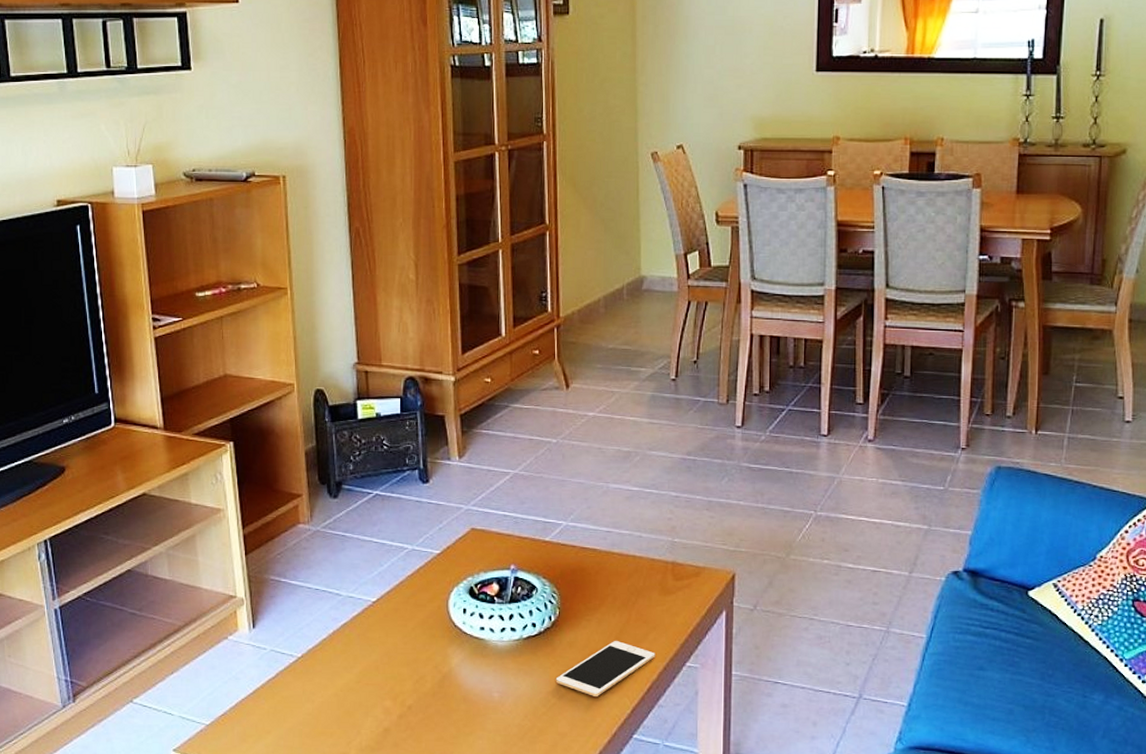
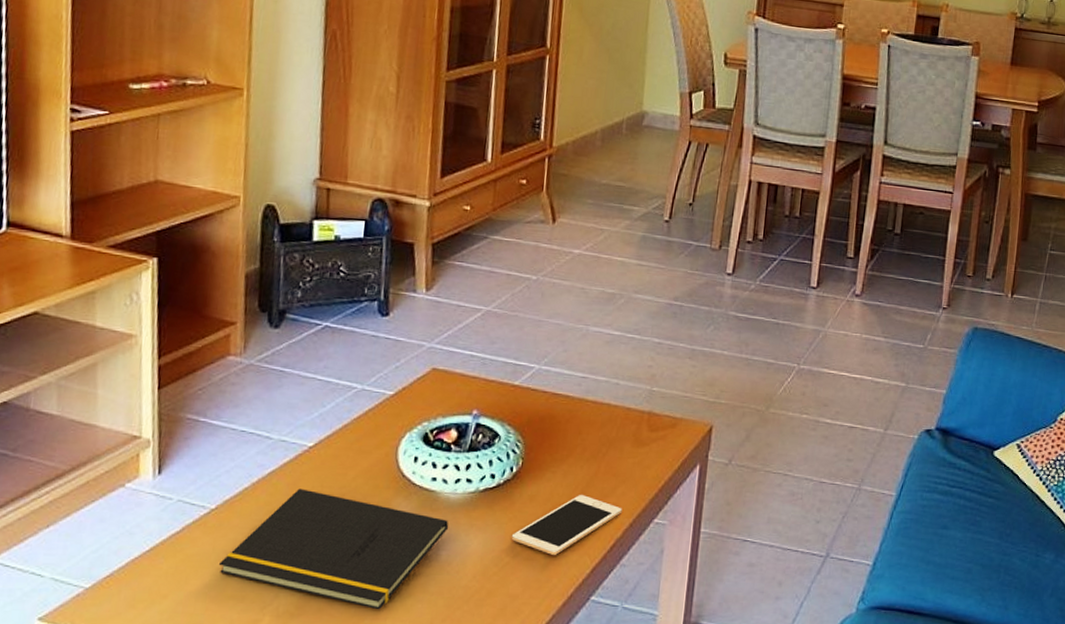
notepad: none [310,638,499,746] -> present [219,488,449,610]

